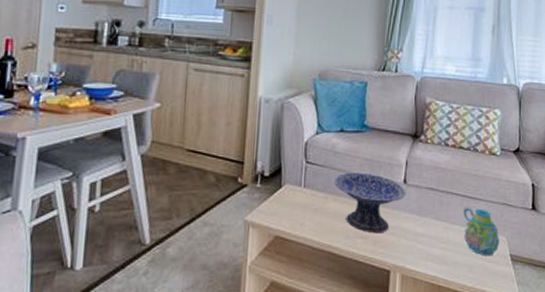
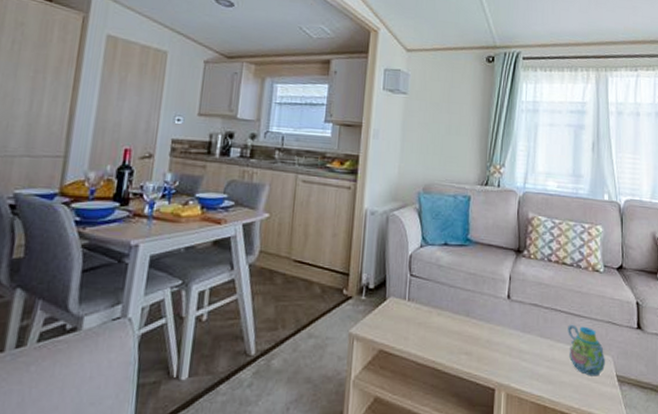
decorative bowl: present [334,172,407,234] -> none [438,286,511,350]

